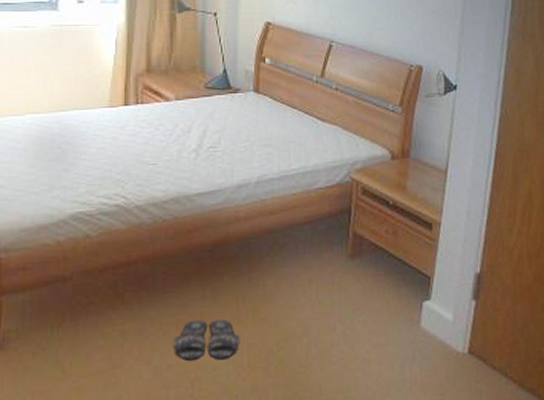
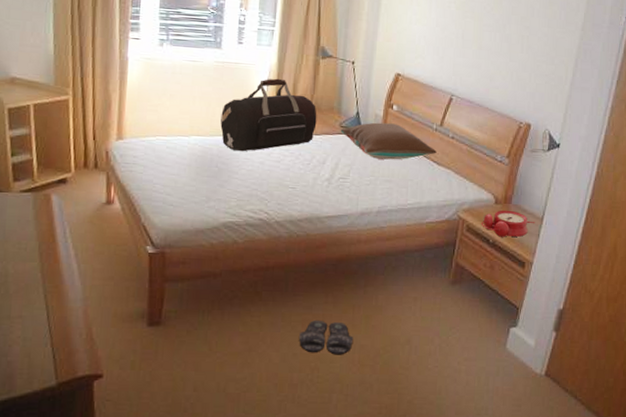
duffel bag: none [62,39,177,128] -> present [220,78,317,152]
pillow: none [206,79,320,121] -> present [340,122,437,160]
alarm clock: none [377,165,439,197] -> present [481,210,535,237]

